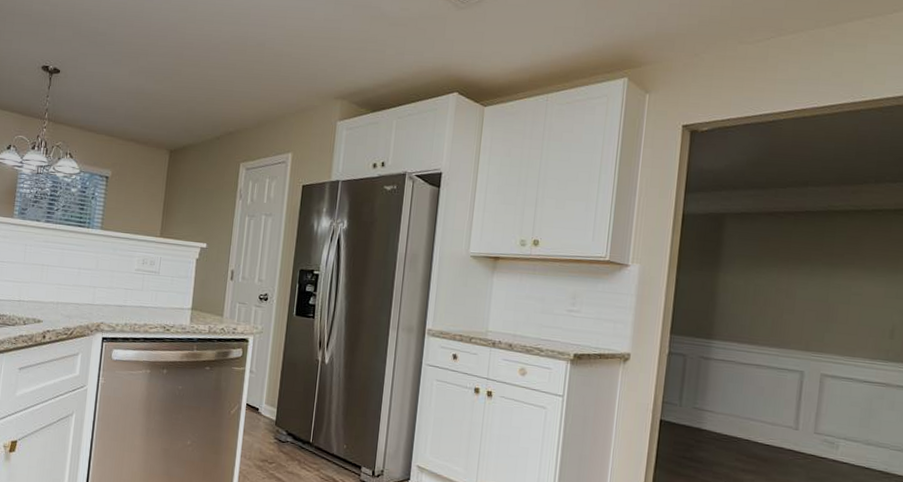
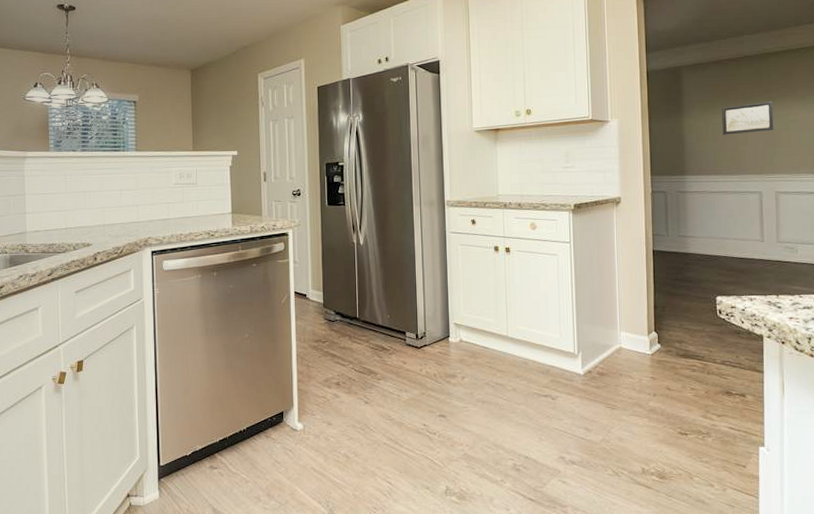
wall art: none [765,267,833,302] -> present [722,101,774,135]

